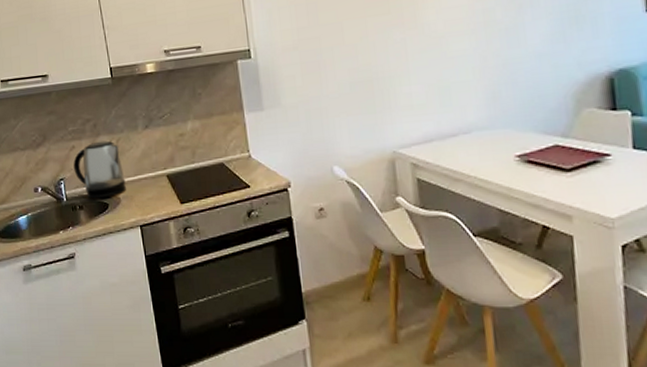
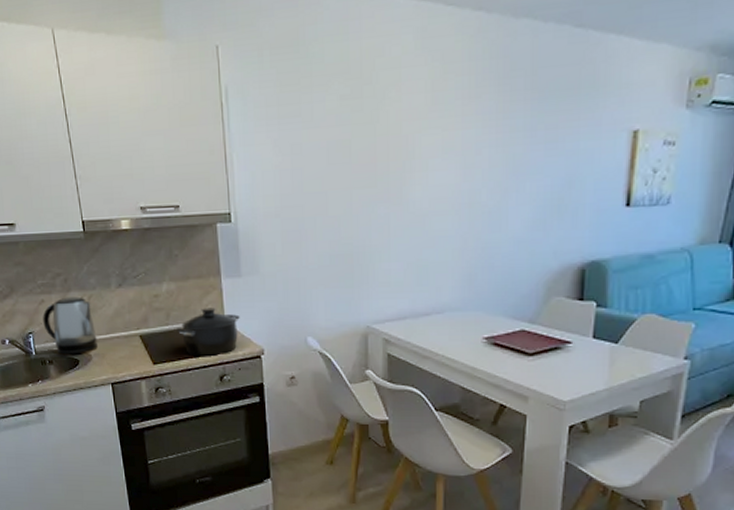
saucepan: none [202,143,264,193] -> present [176,308,240,356]

